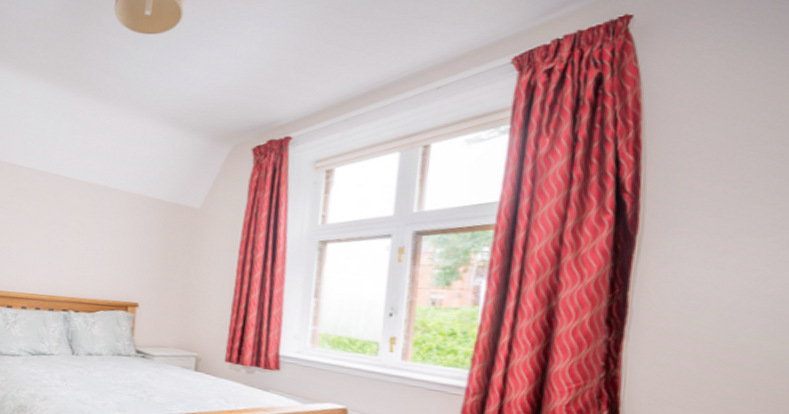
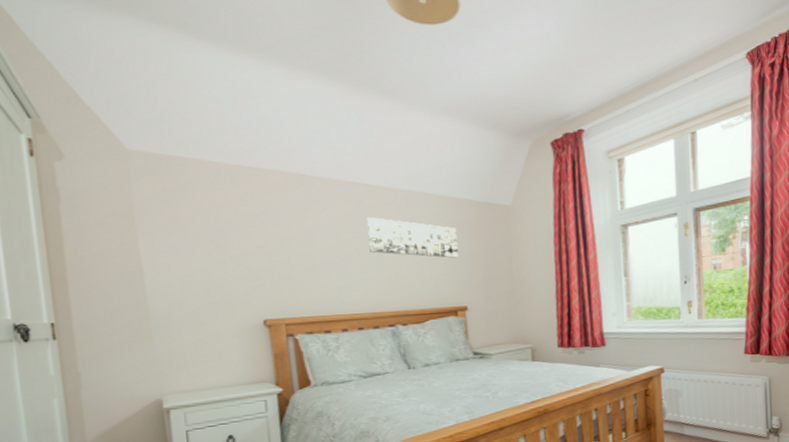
wall art: none [59,207,142,254] -> present [367,217,459,258]

